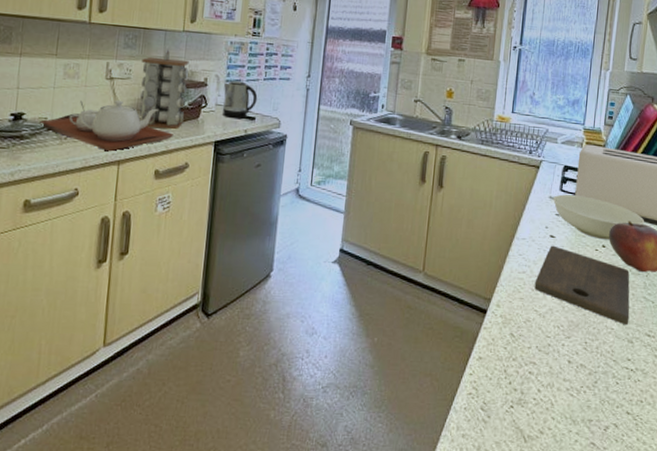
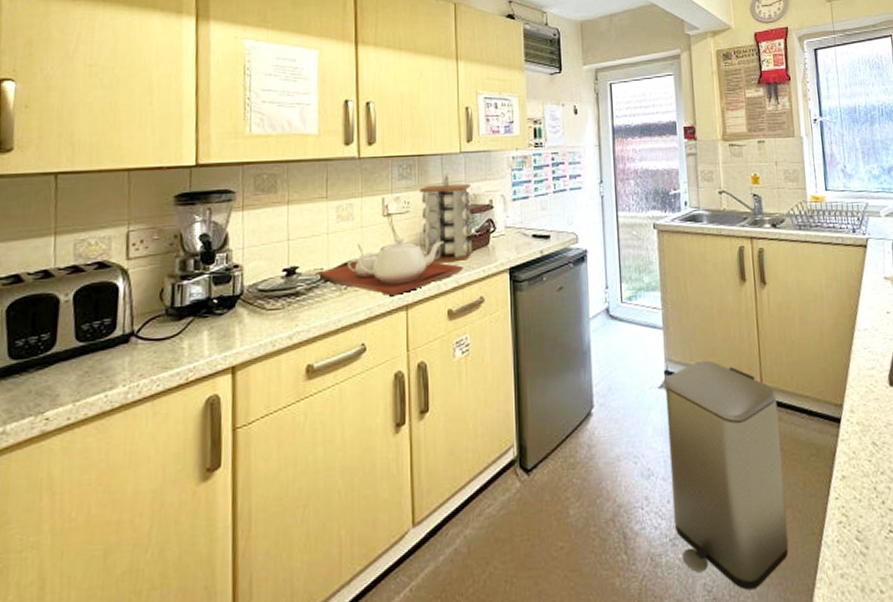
kettle: present [221,80,258,120] -> none [512,198,550,241]
pedal bin: none [328,244,435,436] -> present [665,360,789,590]

